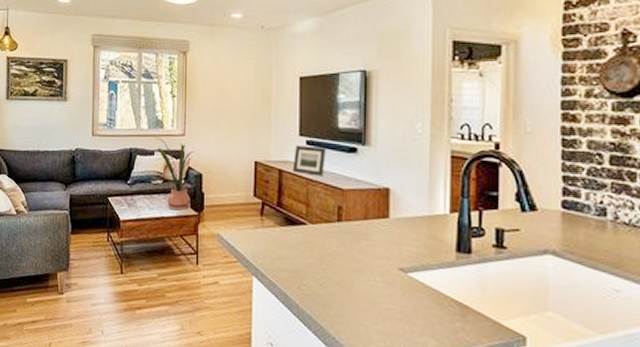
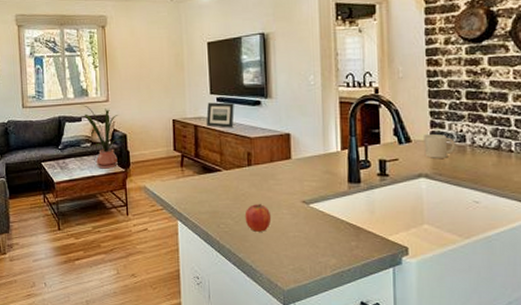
fruit: none [330,266,362,299] -> present [244,204,272,232]
mug: none [551,202,593,234] -> present [422,133,456,158]

